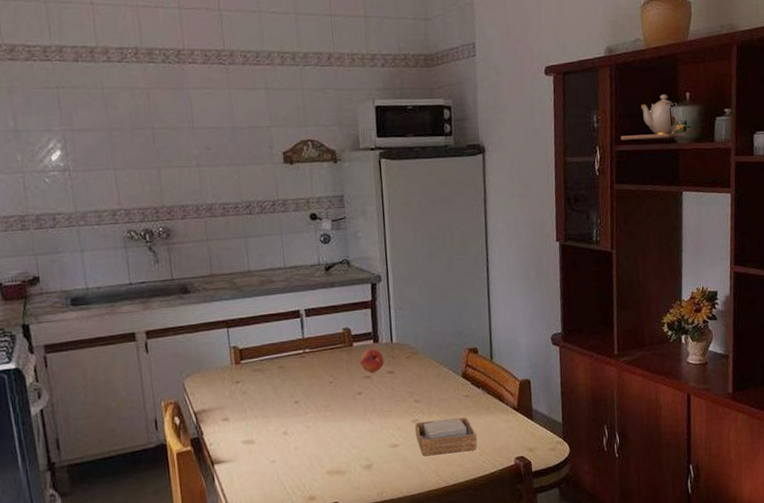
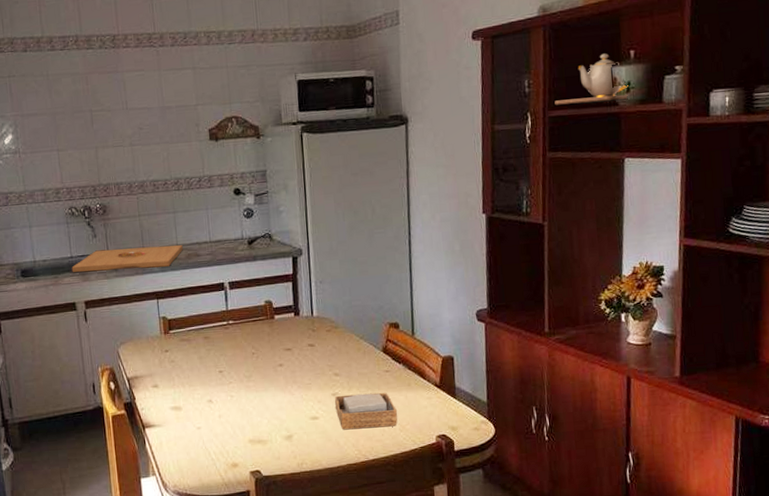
platter: none [130,271,256,301] -> present [71,245,183,273]
fruit: present [360,348,384,373] -> none [281,321,305,345]

